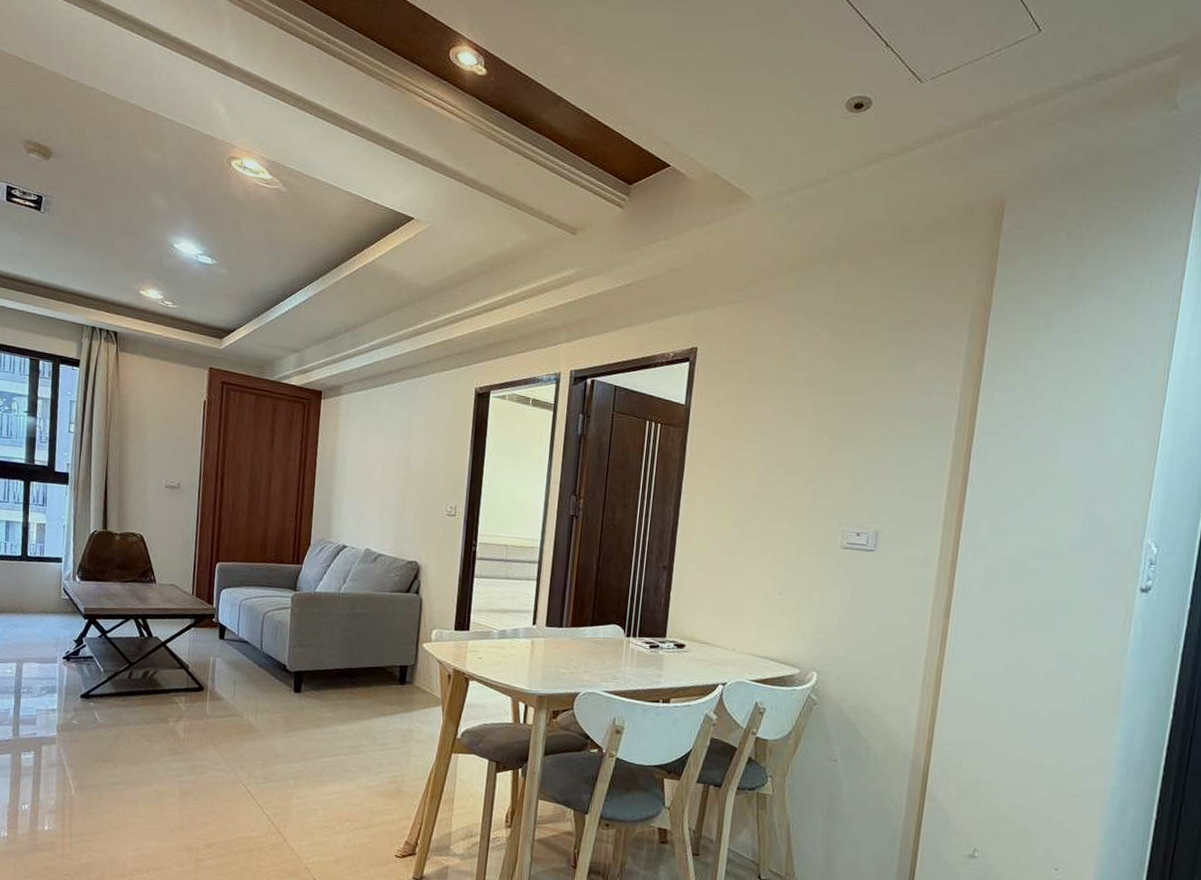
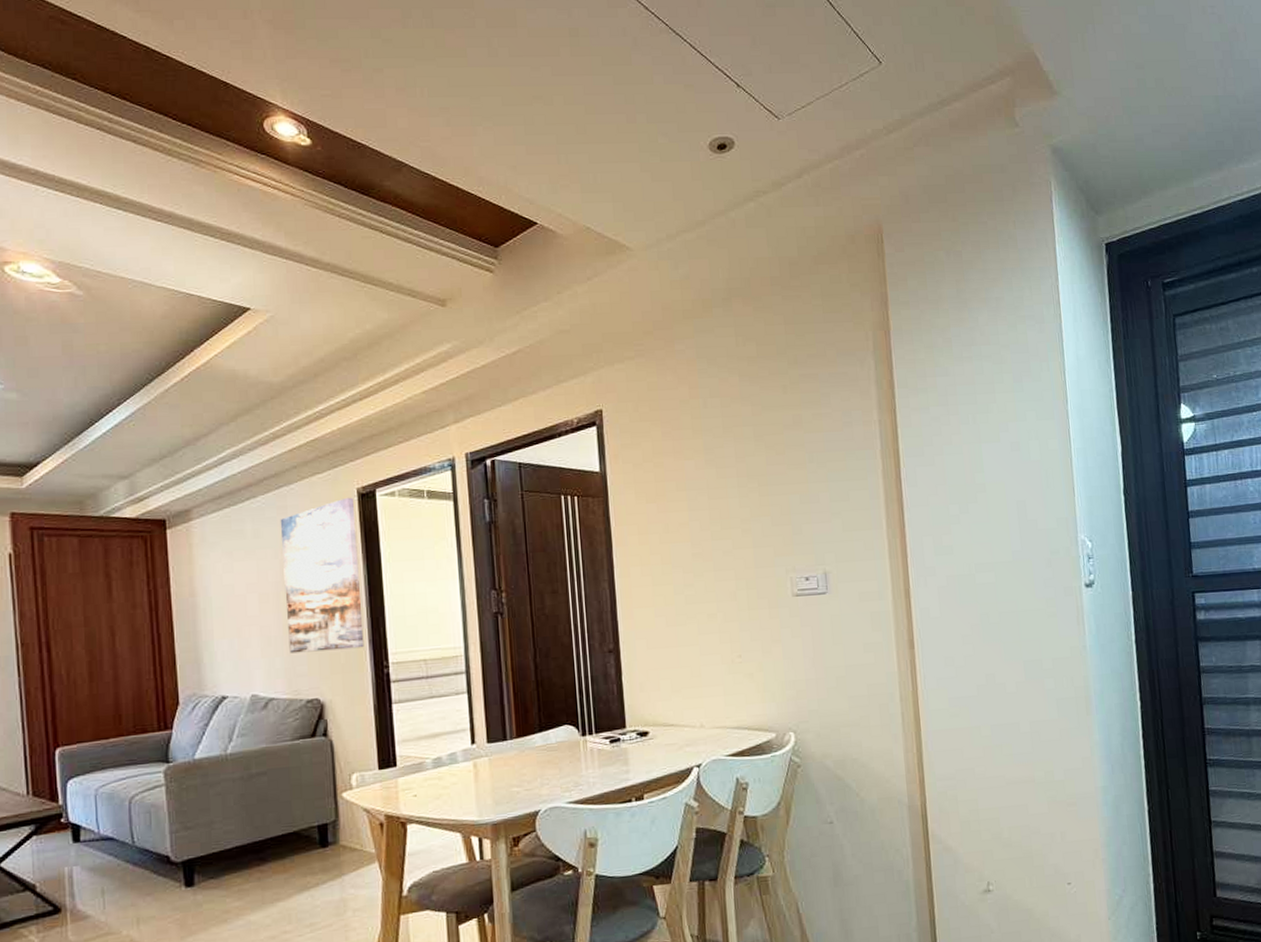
wall art: none [400,394,472,526] -> present [280,497,364,654]

